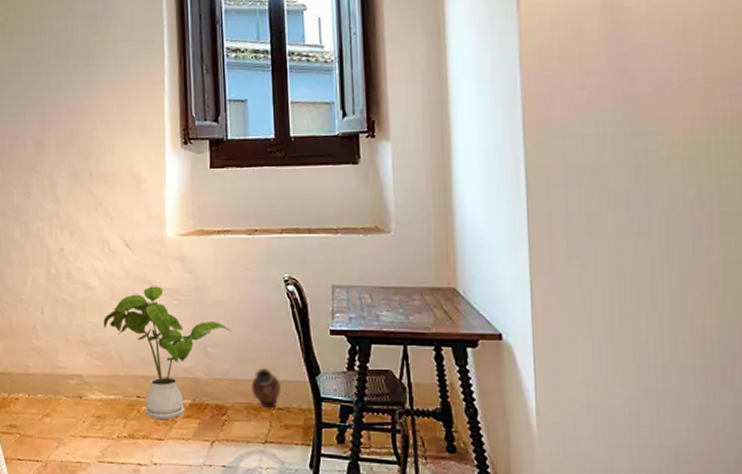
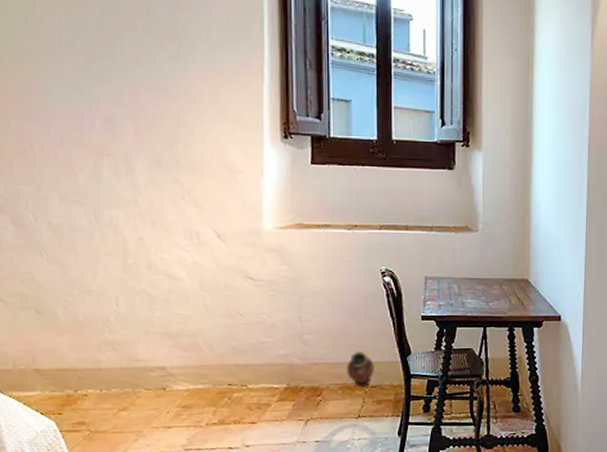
house plant: present [103,286,231,419] -> none [191,277,328,404]

